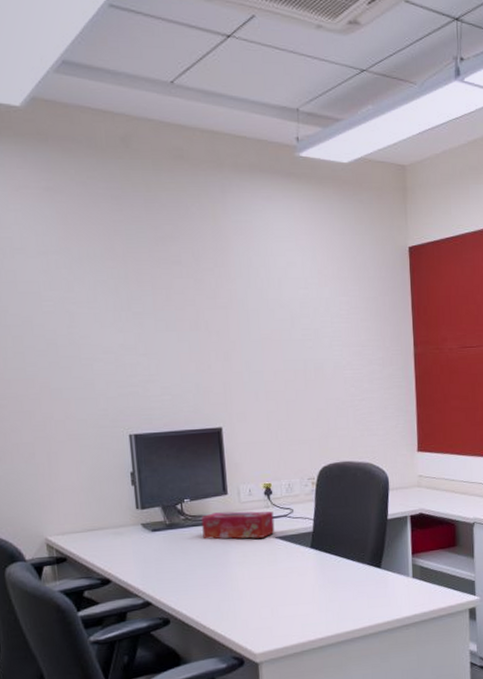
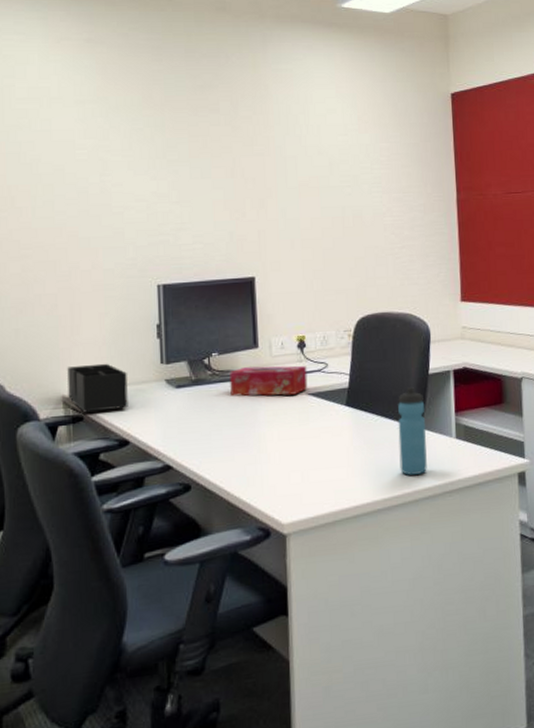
desk organizer: none [48,508,108,554] -> present [67,363,128,413]
water bottle: none [359,531,386,611] -> present [398,387,427,475]

